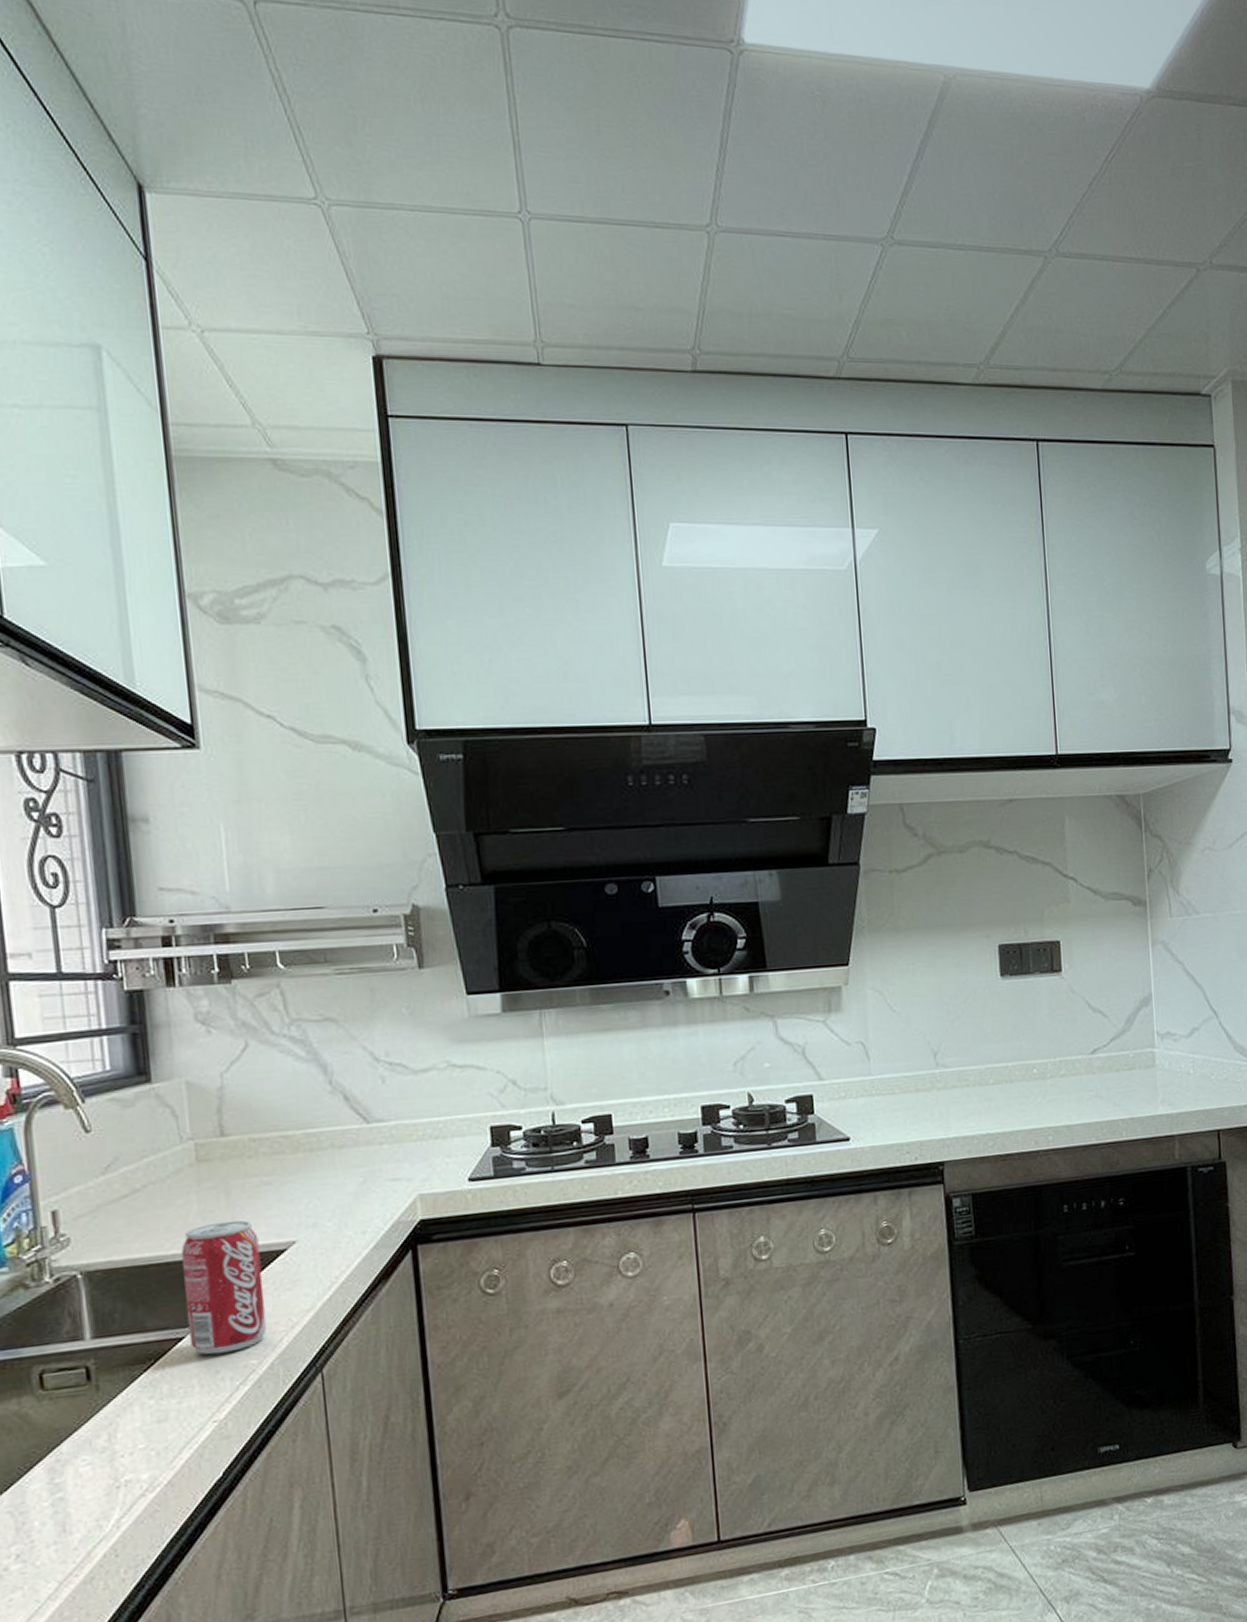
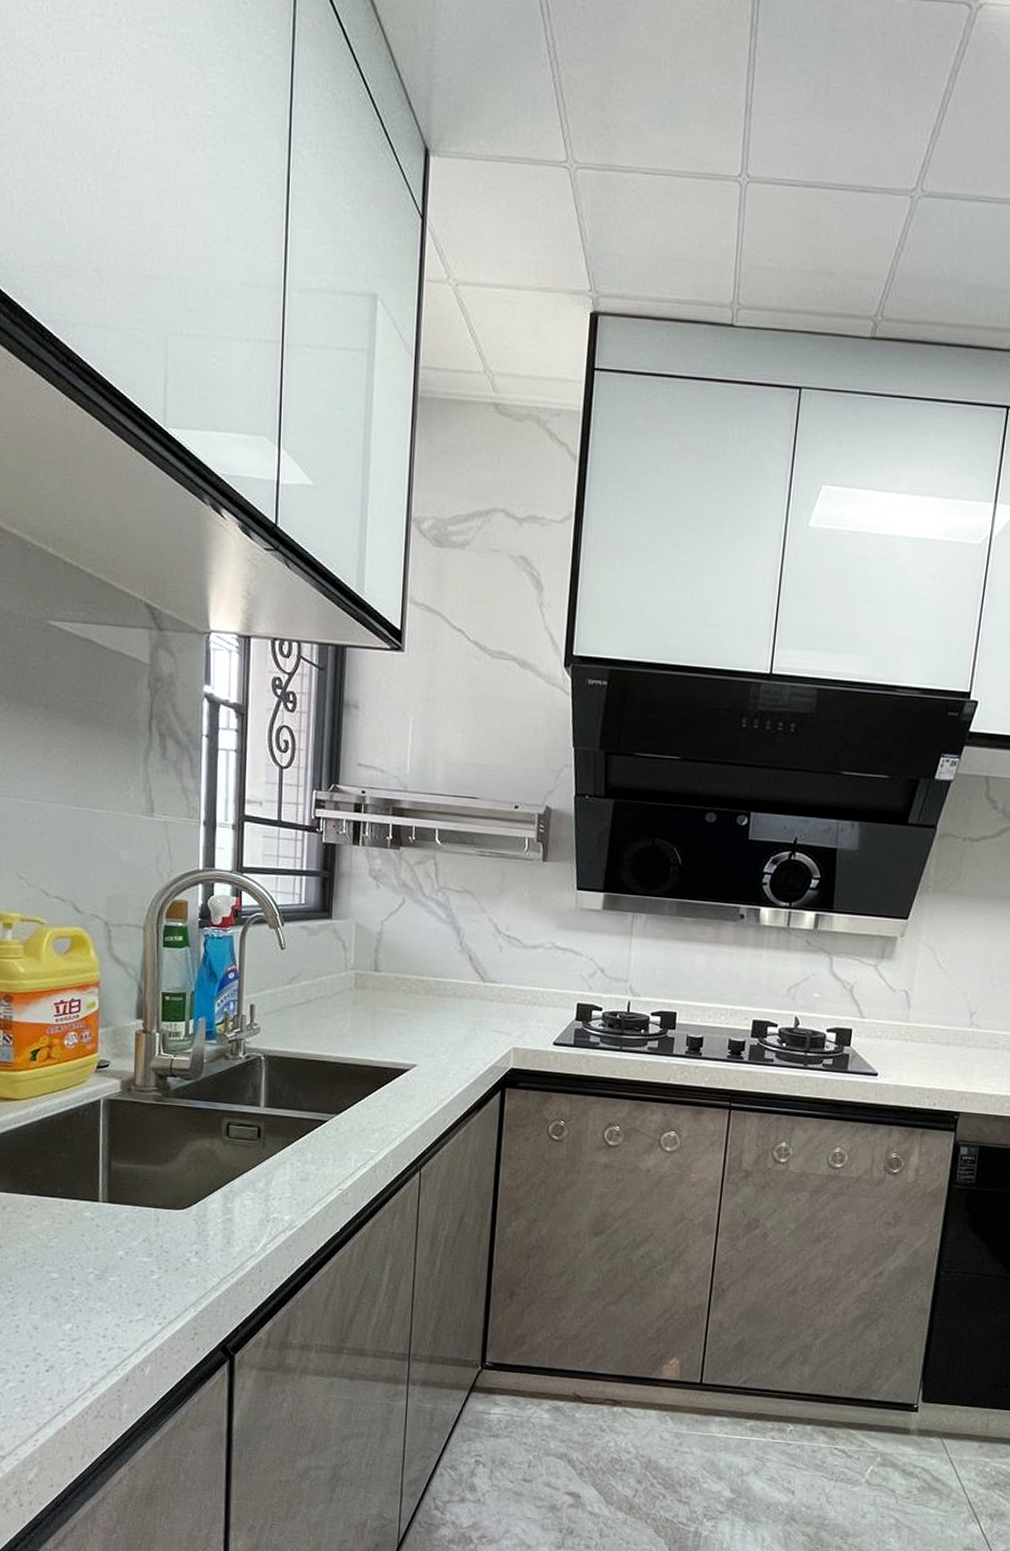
beverage can: present [181,1220,267,1355] -> none [330,1037,390,1140]

